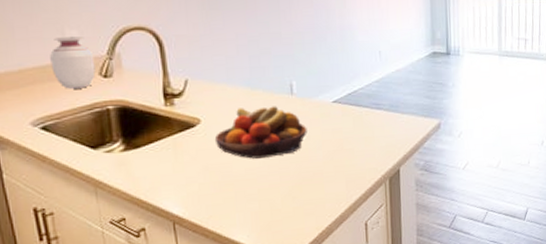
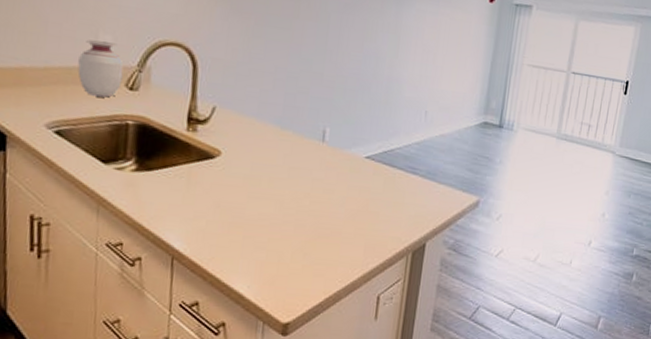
fruit bowl: present [214,106,307,159] -> none [232,146,333,206]

